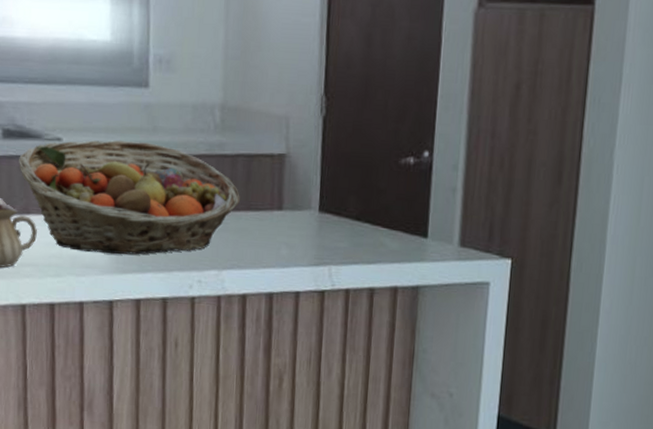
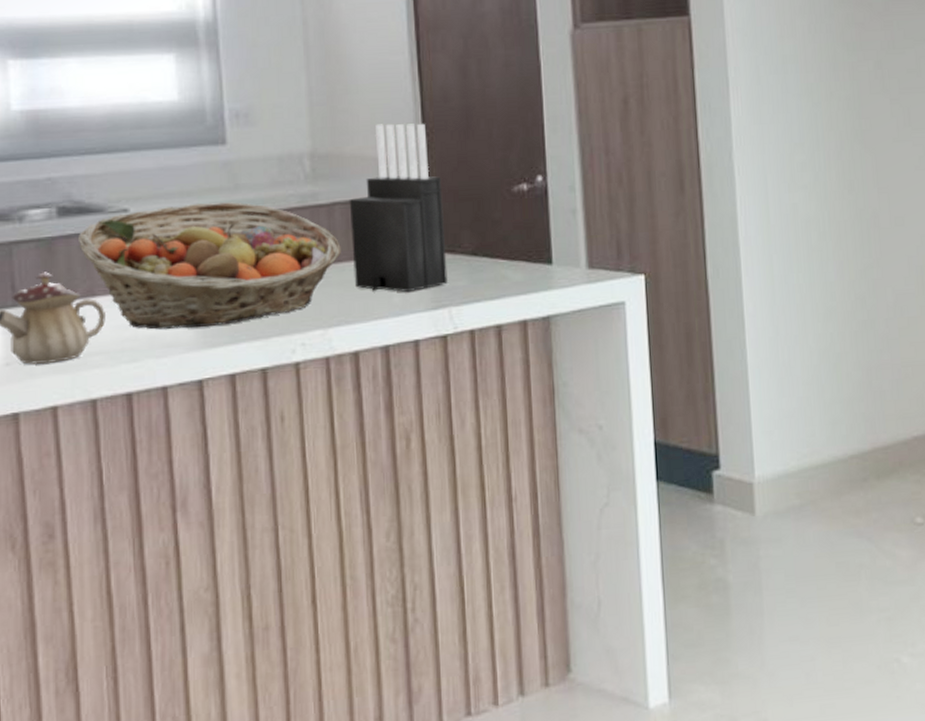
knife block: none [248,83,336,247] -> present [349,123,449,293]

